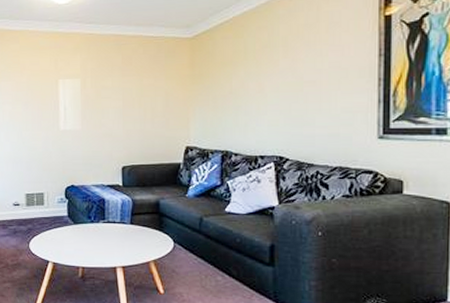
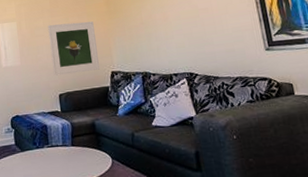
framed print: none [117,85,174,145] -> present [47,21,101,76]

